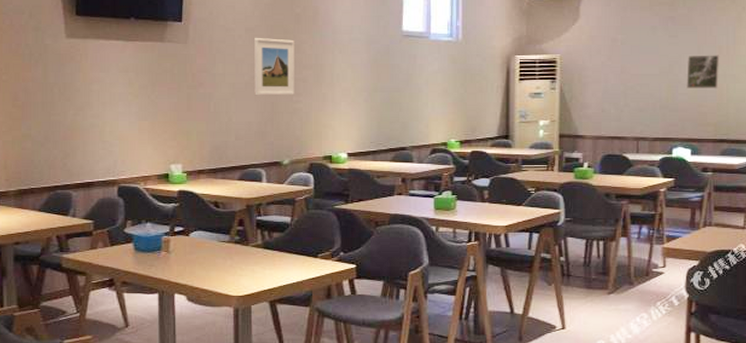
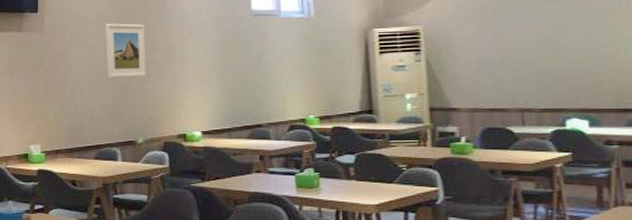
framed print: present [687,55,720,88] -> none [573,18,614,55]

